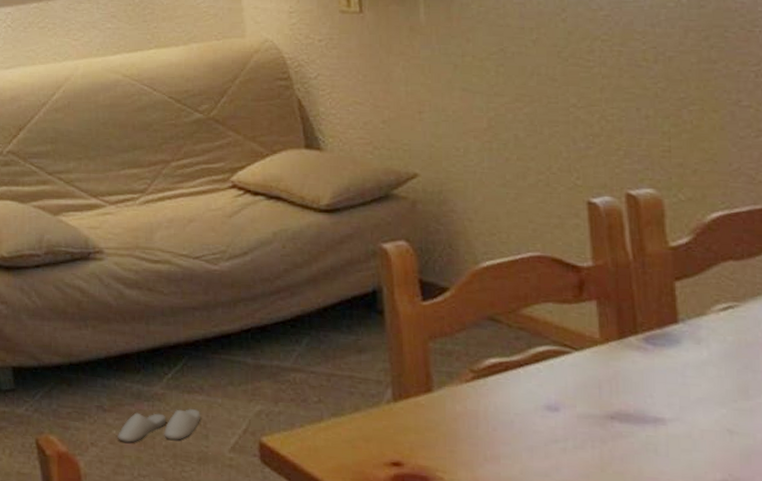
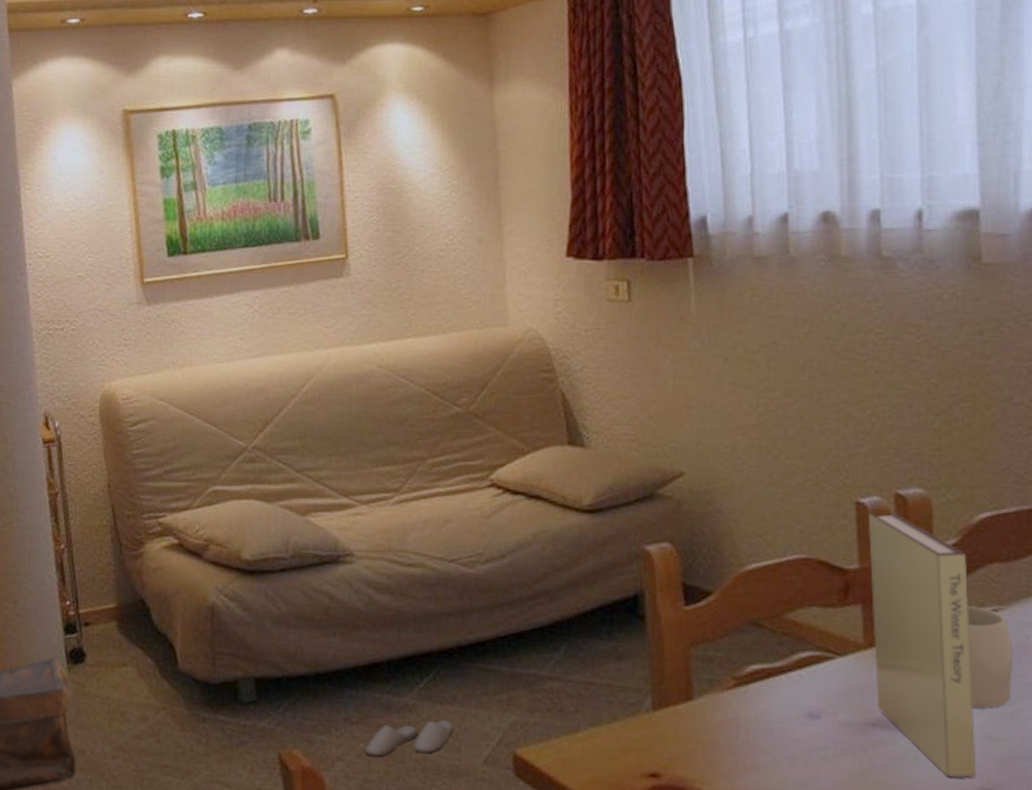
book: none [600,211,718,471] -> present [868,512,976,778]
mug: none [702,302,751,403] -> present [967,606,1013,708]

